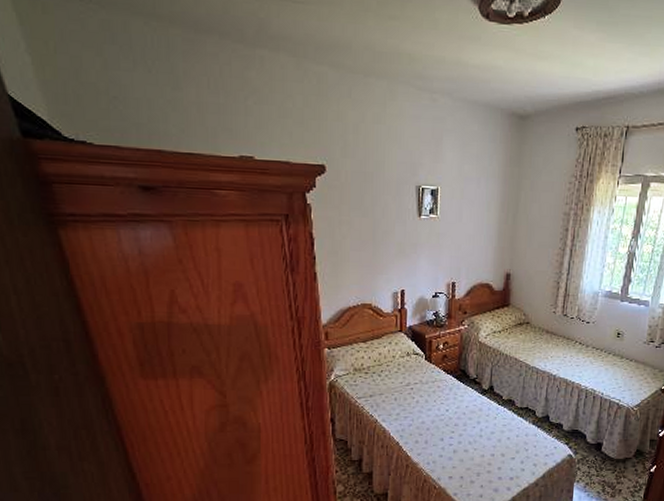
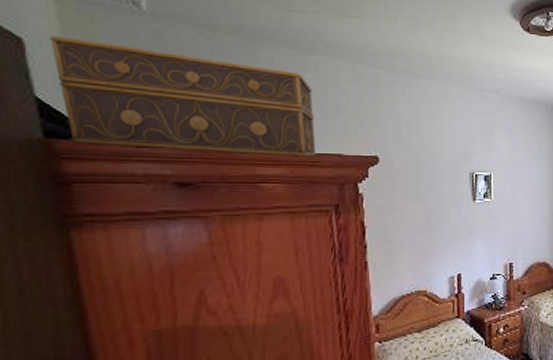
decorative box: none [10,27,266,164] -> present [49,35,317,157]

